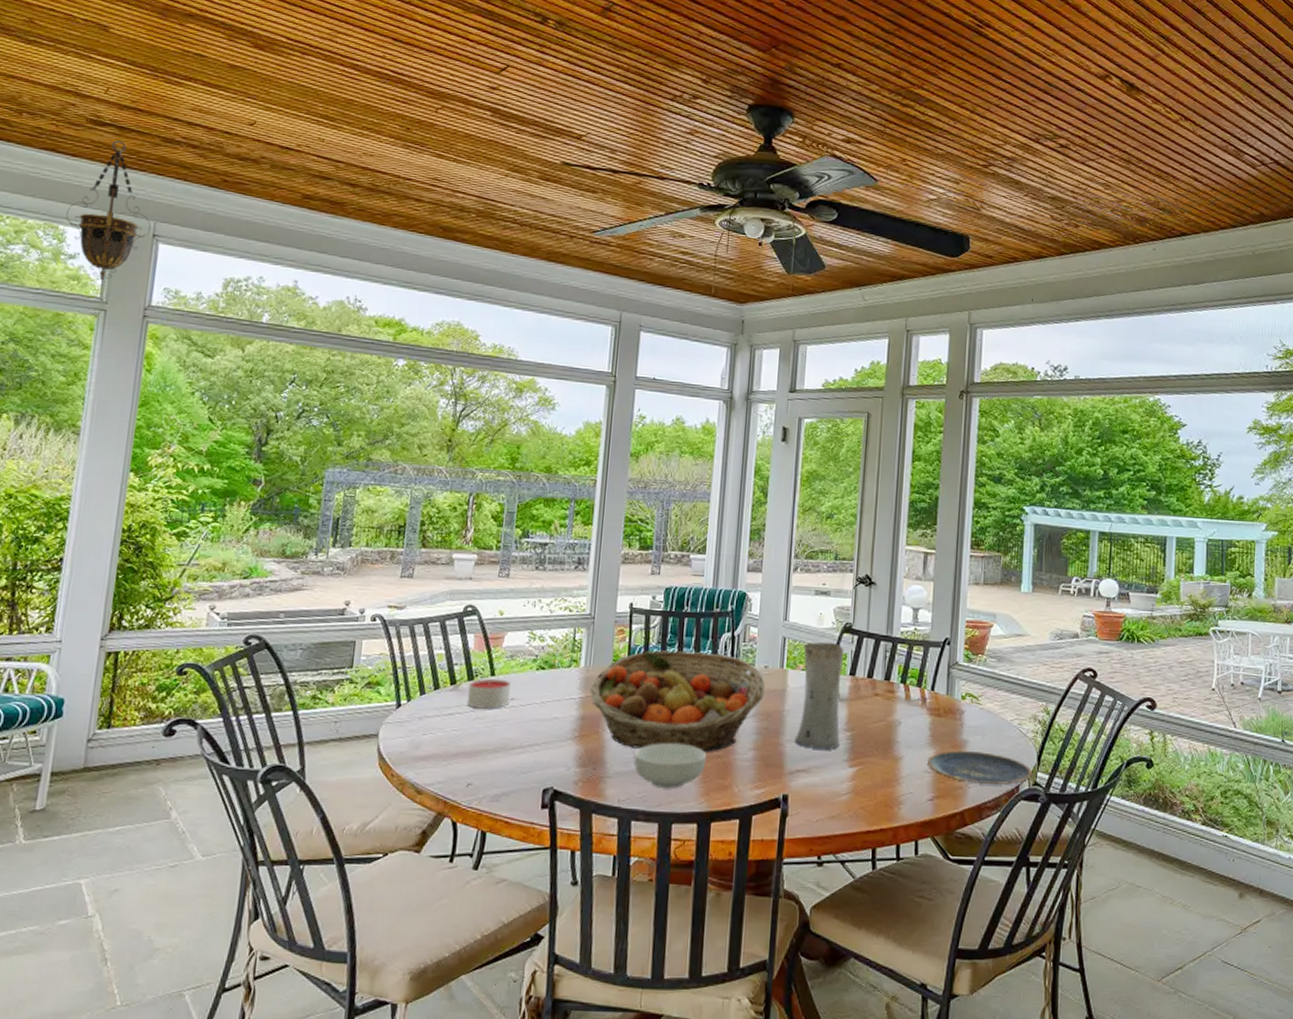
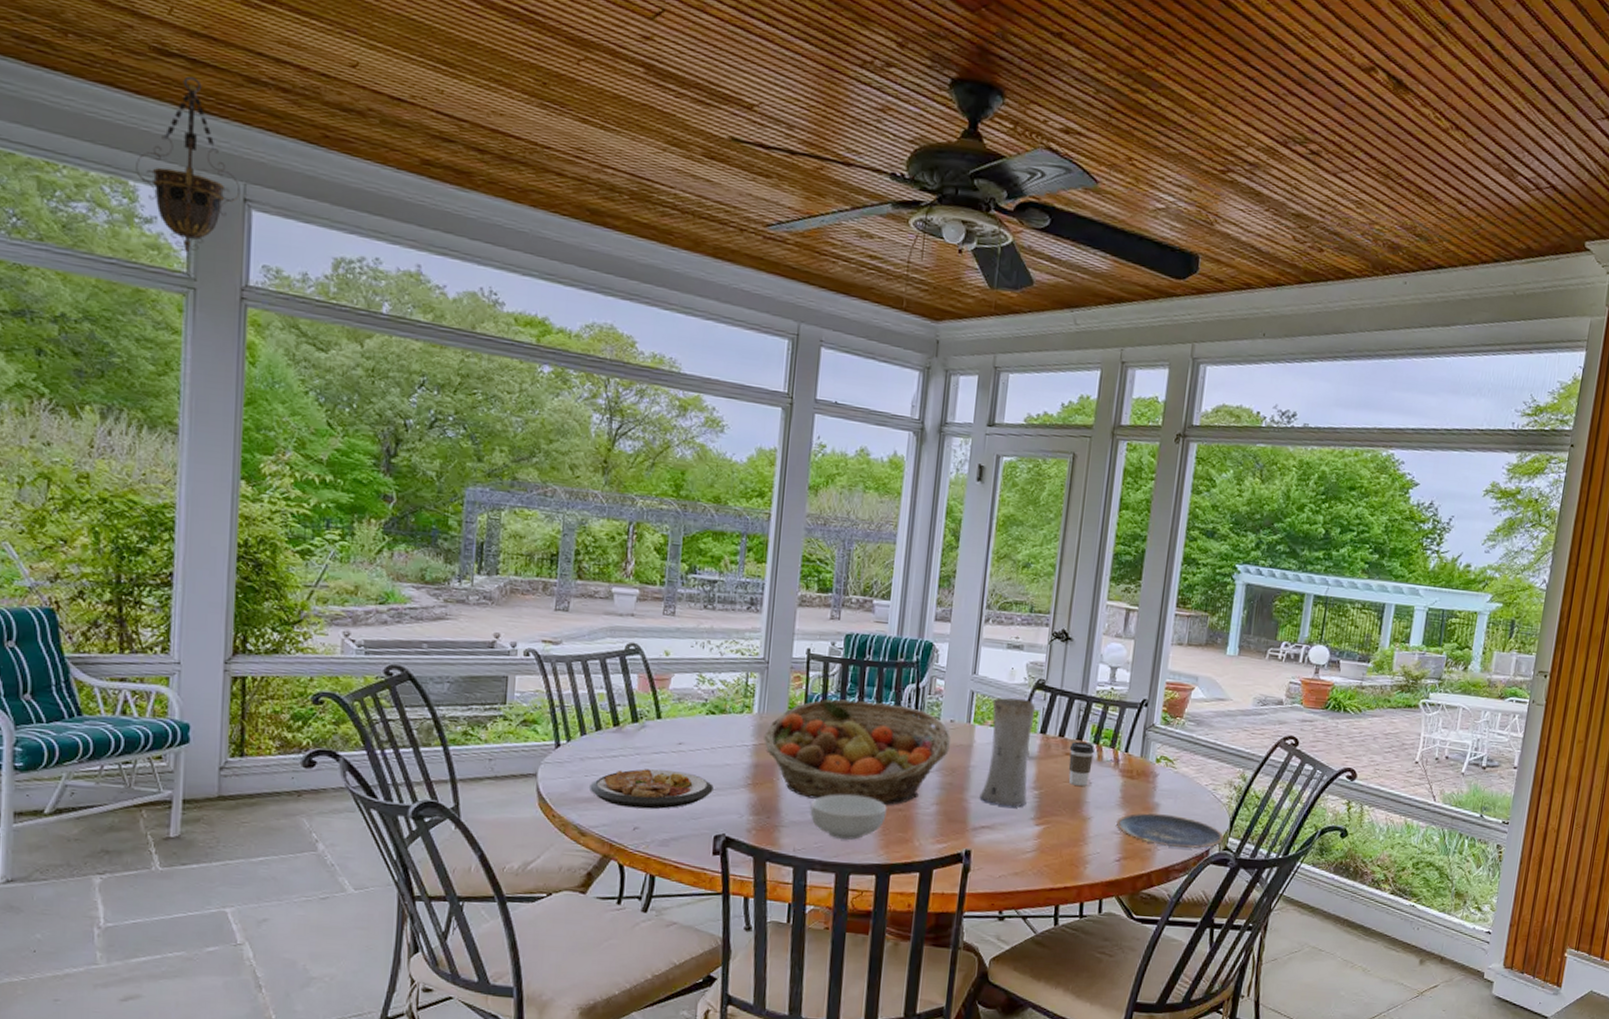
plate: none [427,725,543,765] -> present [590,769,714,809]
candle: present [466,678,510,709] -> none [631,721,678,753]
coffee cup: none [878,682,903,726] -> present [1068,741,1095,786]

